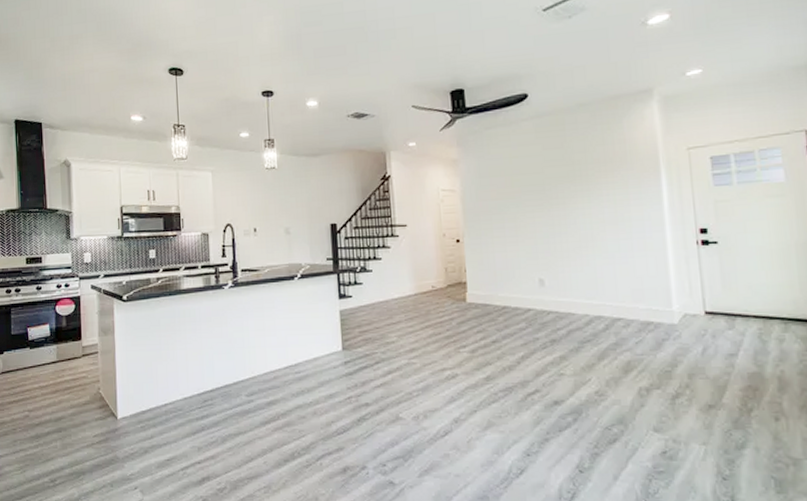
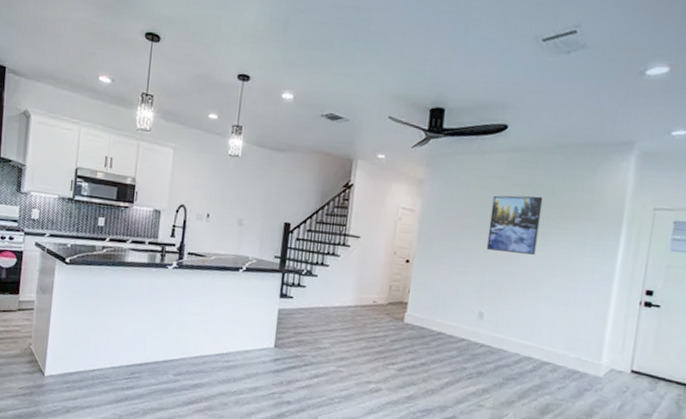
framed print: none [528,155,582,216] -> present [486,195,544,255]

